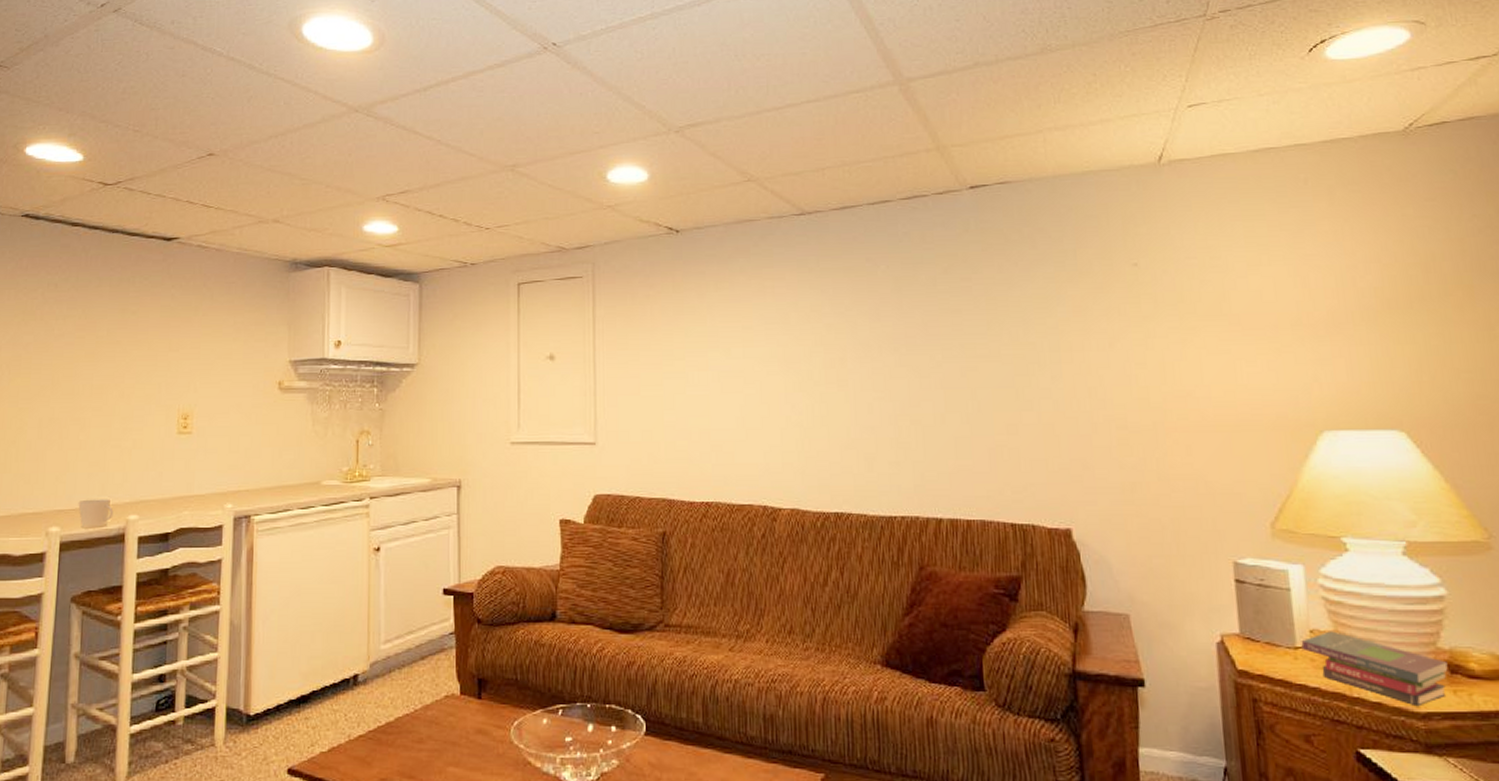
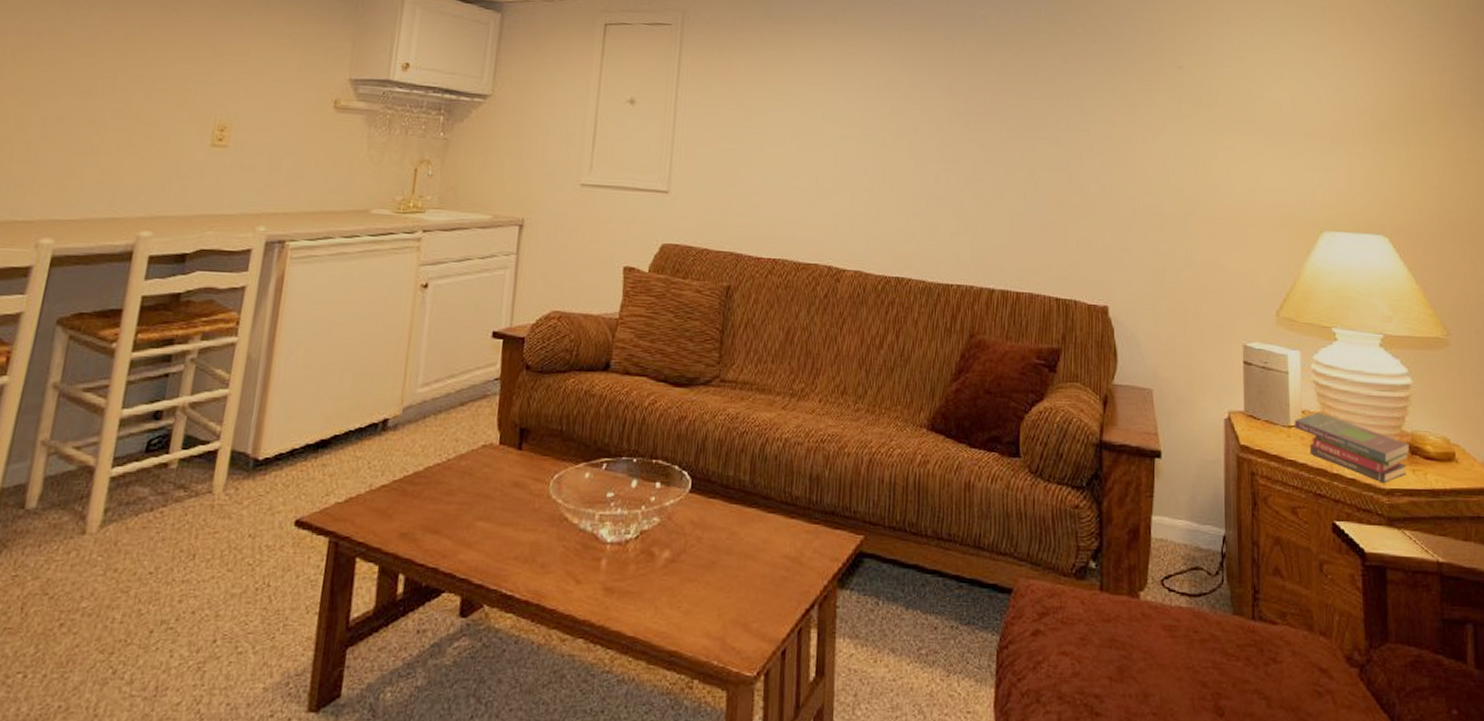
cup: present [78,499,114,529] -> none [79,210,123,244]

